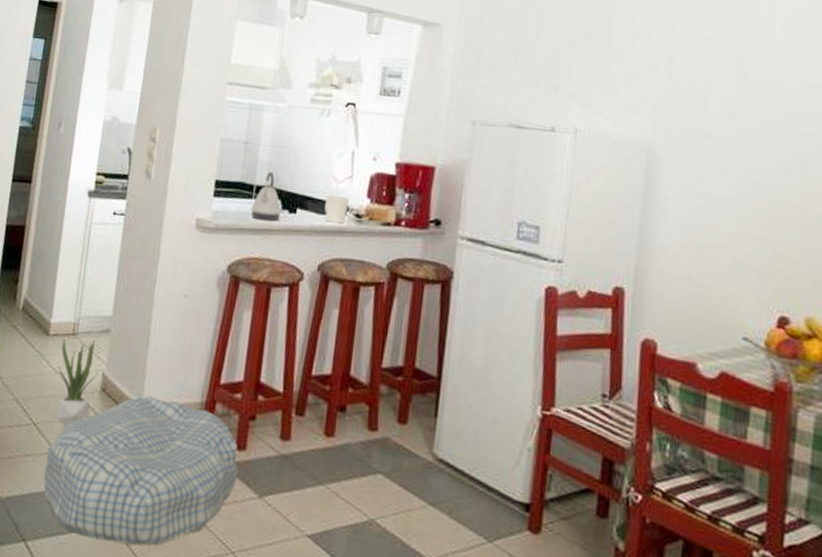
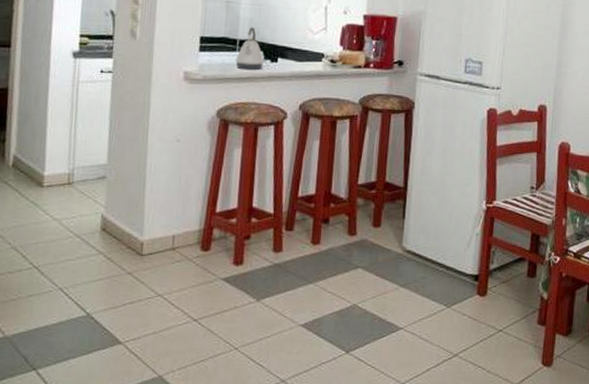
dog bed: present [44,396,239,546] -> none [49,230,237,357]
potted plant: present [56,339,99,426] -> none [55,187,97,265]
mug: present [324,194,350,224] -> none [302,44,325,69]

